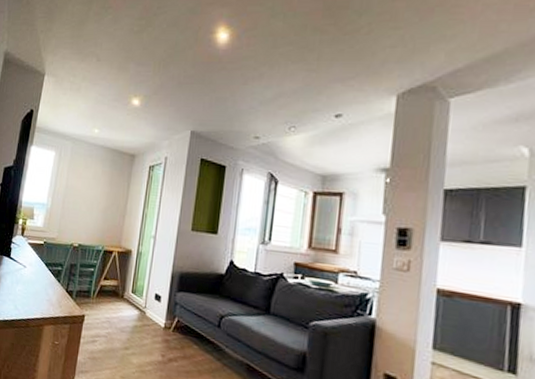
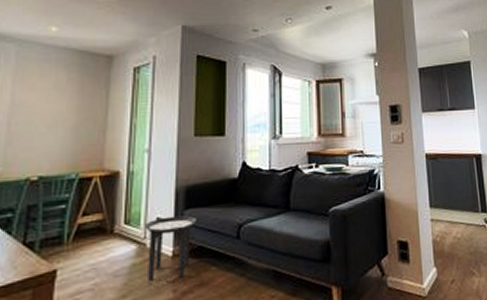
side table: none [144,294,186,347] -> present [144,215,196,281]

